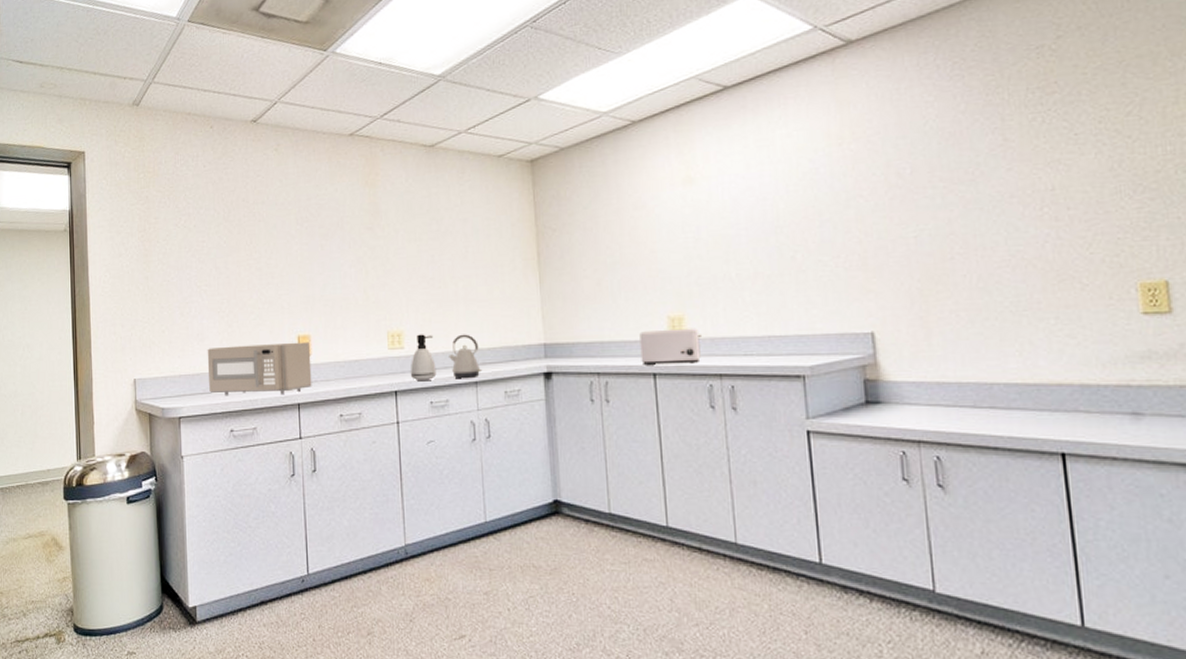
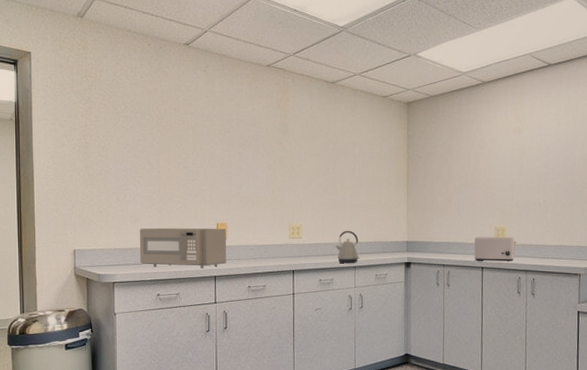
soap dispenser: present [411,334,437,382] -> none [306,228,326,264]

